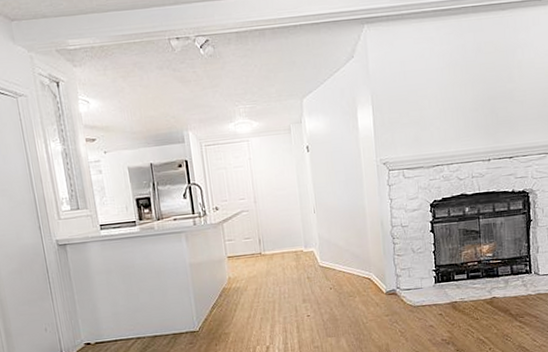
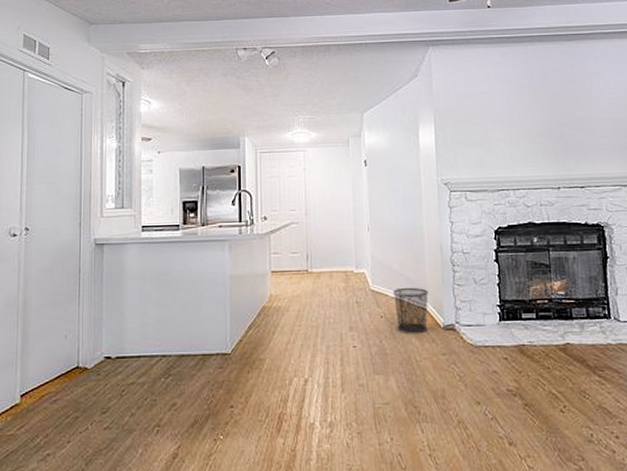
waste bin: none [340,260,372,301] -> present [393,287,429,334]

